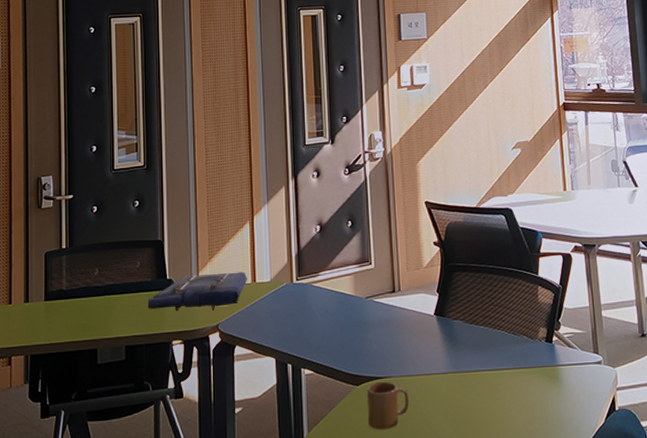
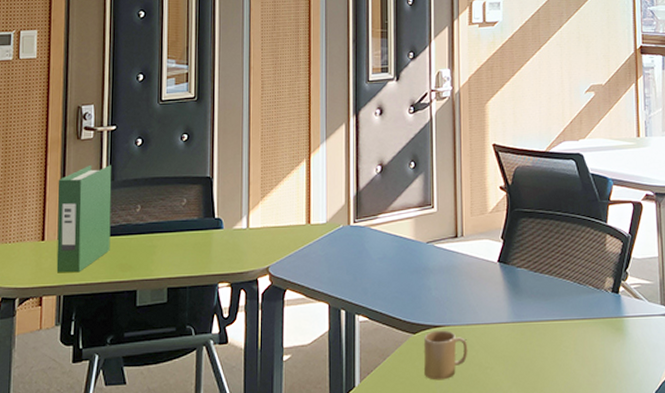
binder: none [22,231,72,334] -> present [56,164,112,273]
tote bag: present [147,271,248,312] -> none [193,212,302,253]

